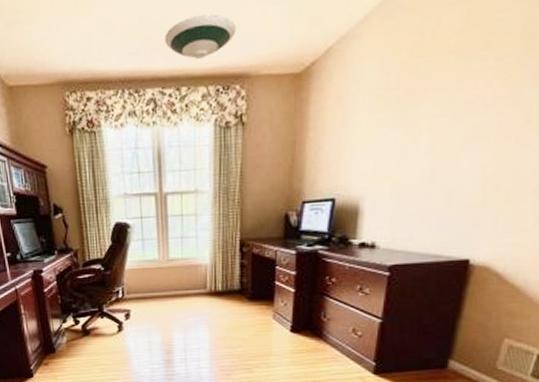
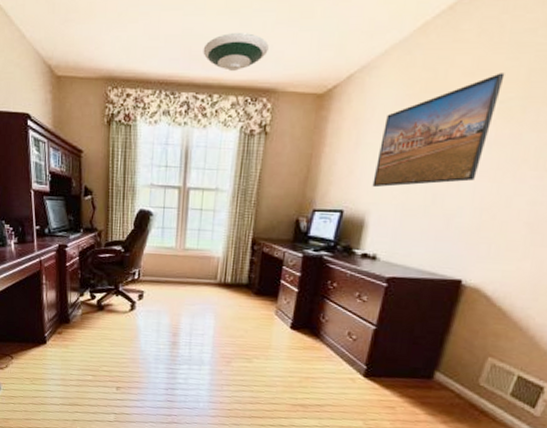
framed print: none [364,26,498,170] -> present [372,73,505,188]

